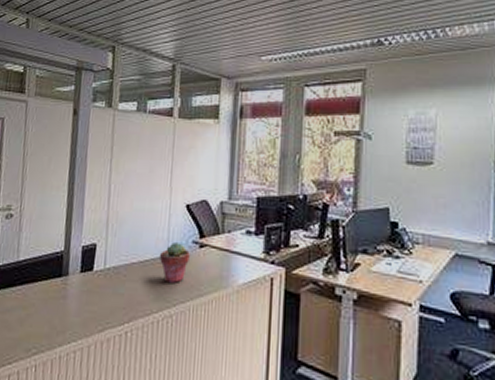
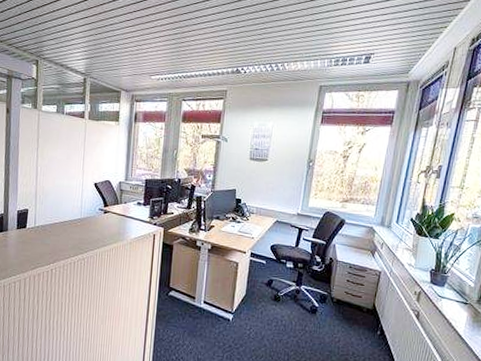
potted succulent: present [159,242,190,283] -> none [74,209,97,237]

